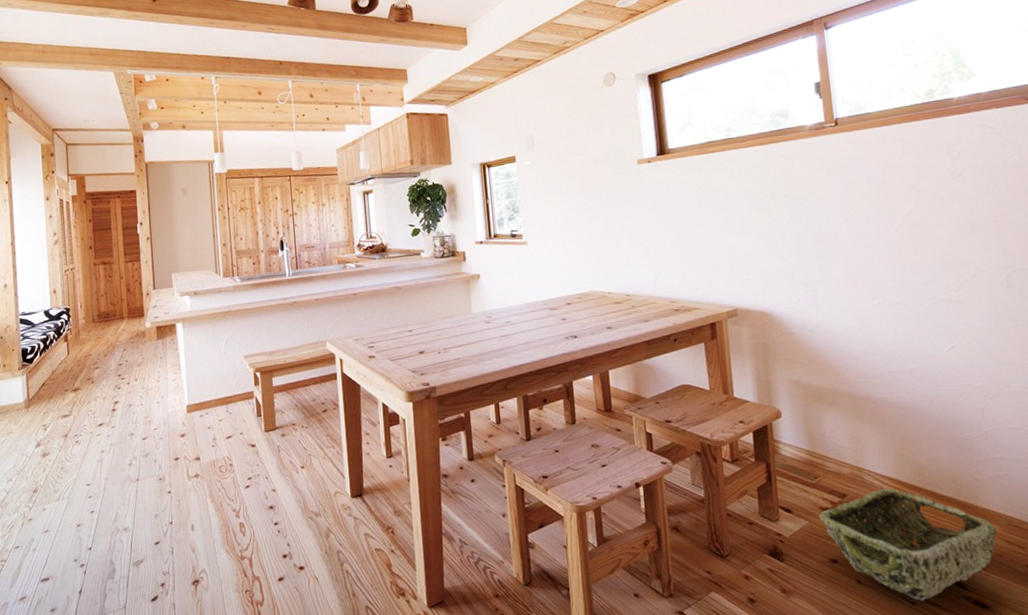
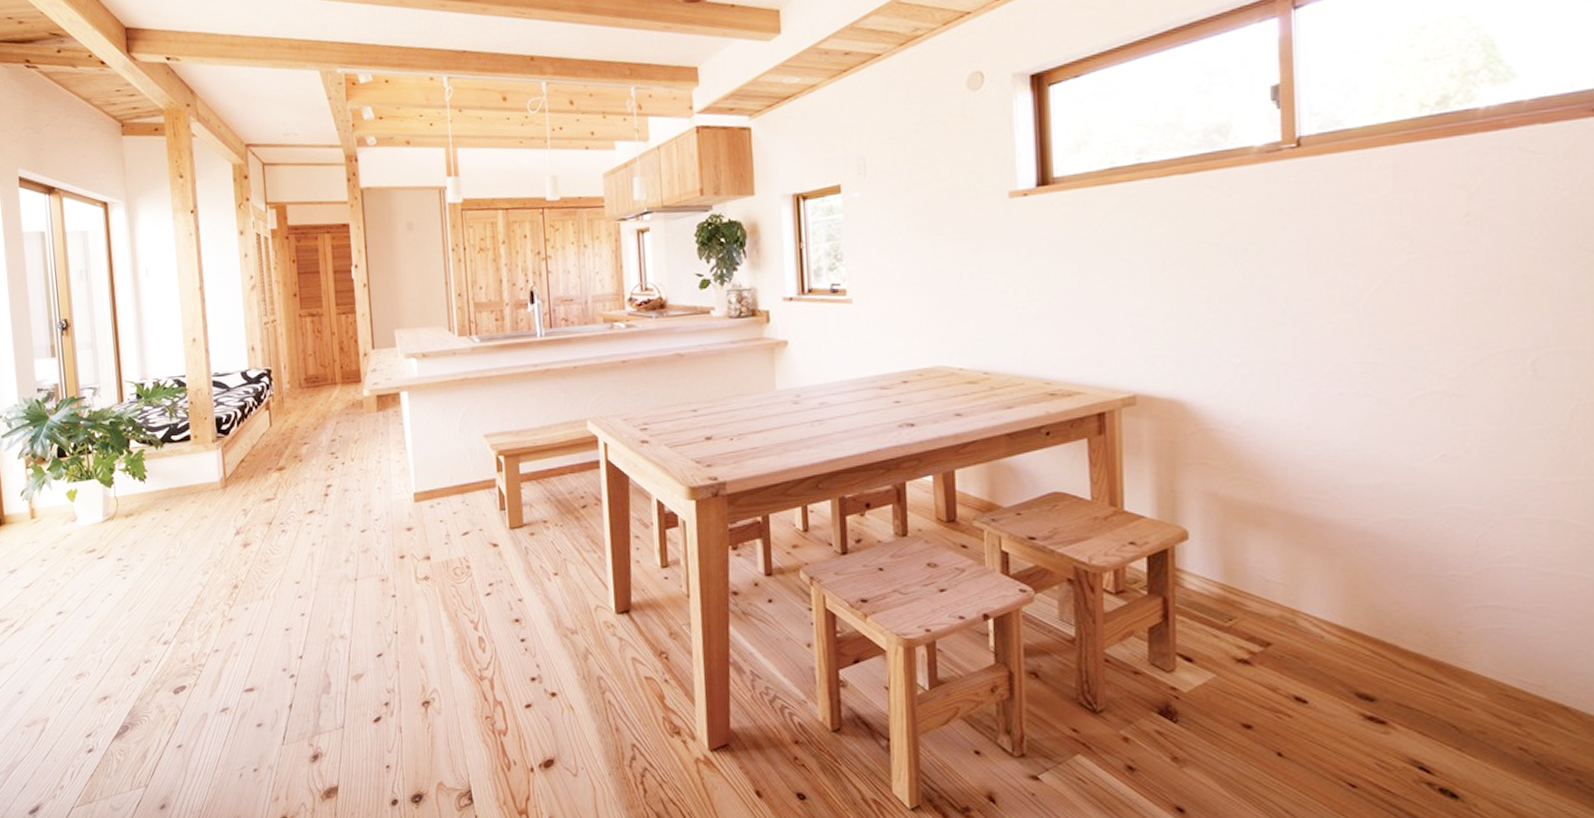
woven basket: present [819,488,997,601] -> none [1231,638,1482,784]

